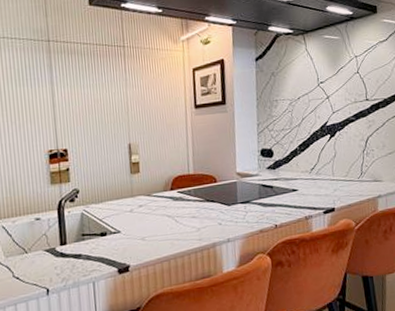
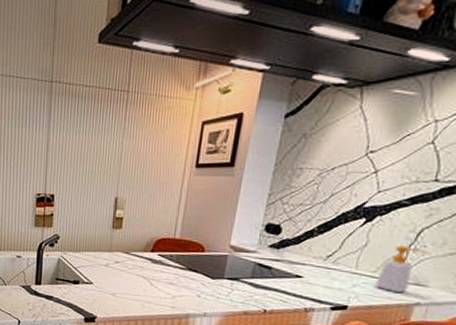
soap bottle: none [348,152,377,191] -> present [374,245,430,293]

